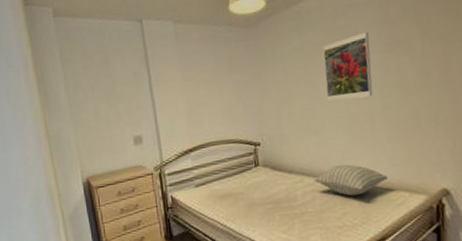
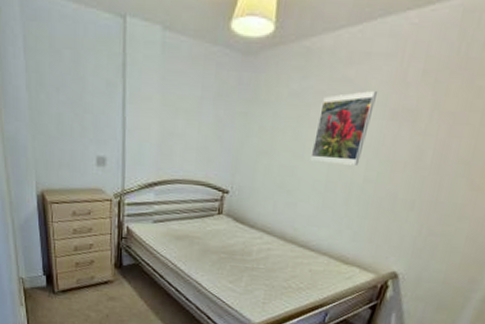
pillow: present [314,164,388,197] -> none [273,229,345,263]

